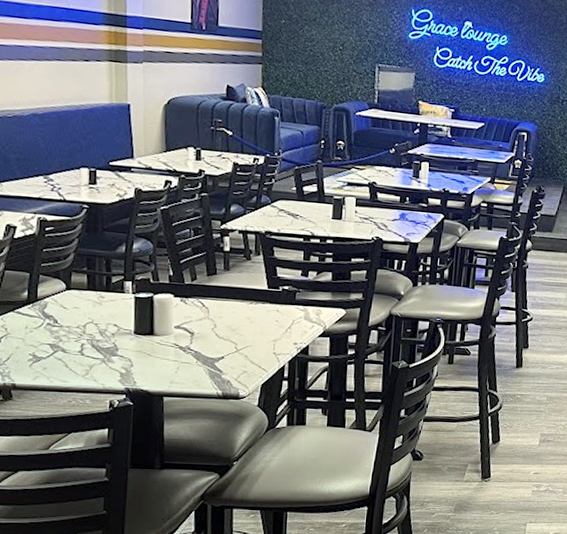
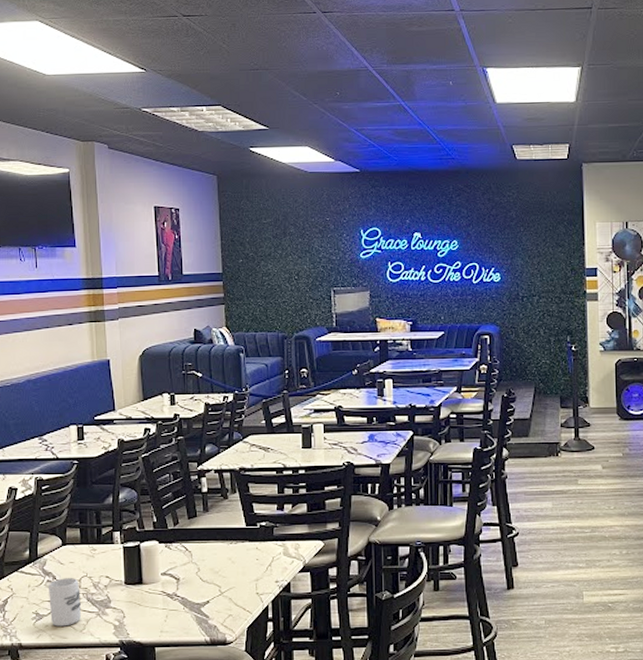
cup: none [48,322,85,371] -> present [49,578,81,627]

